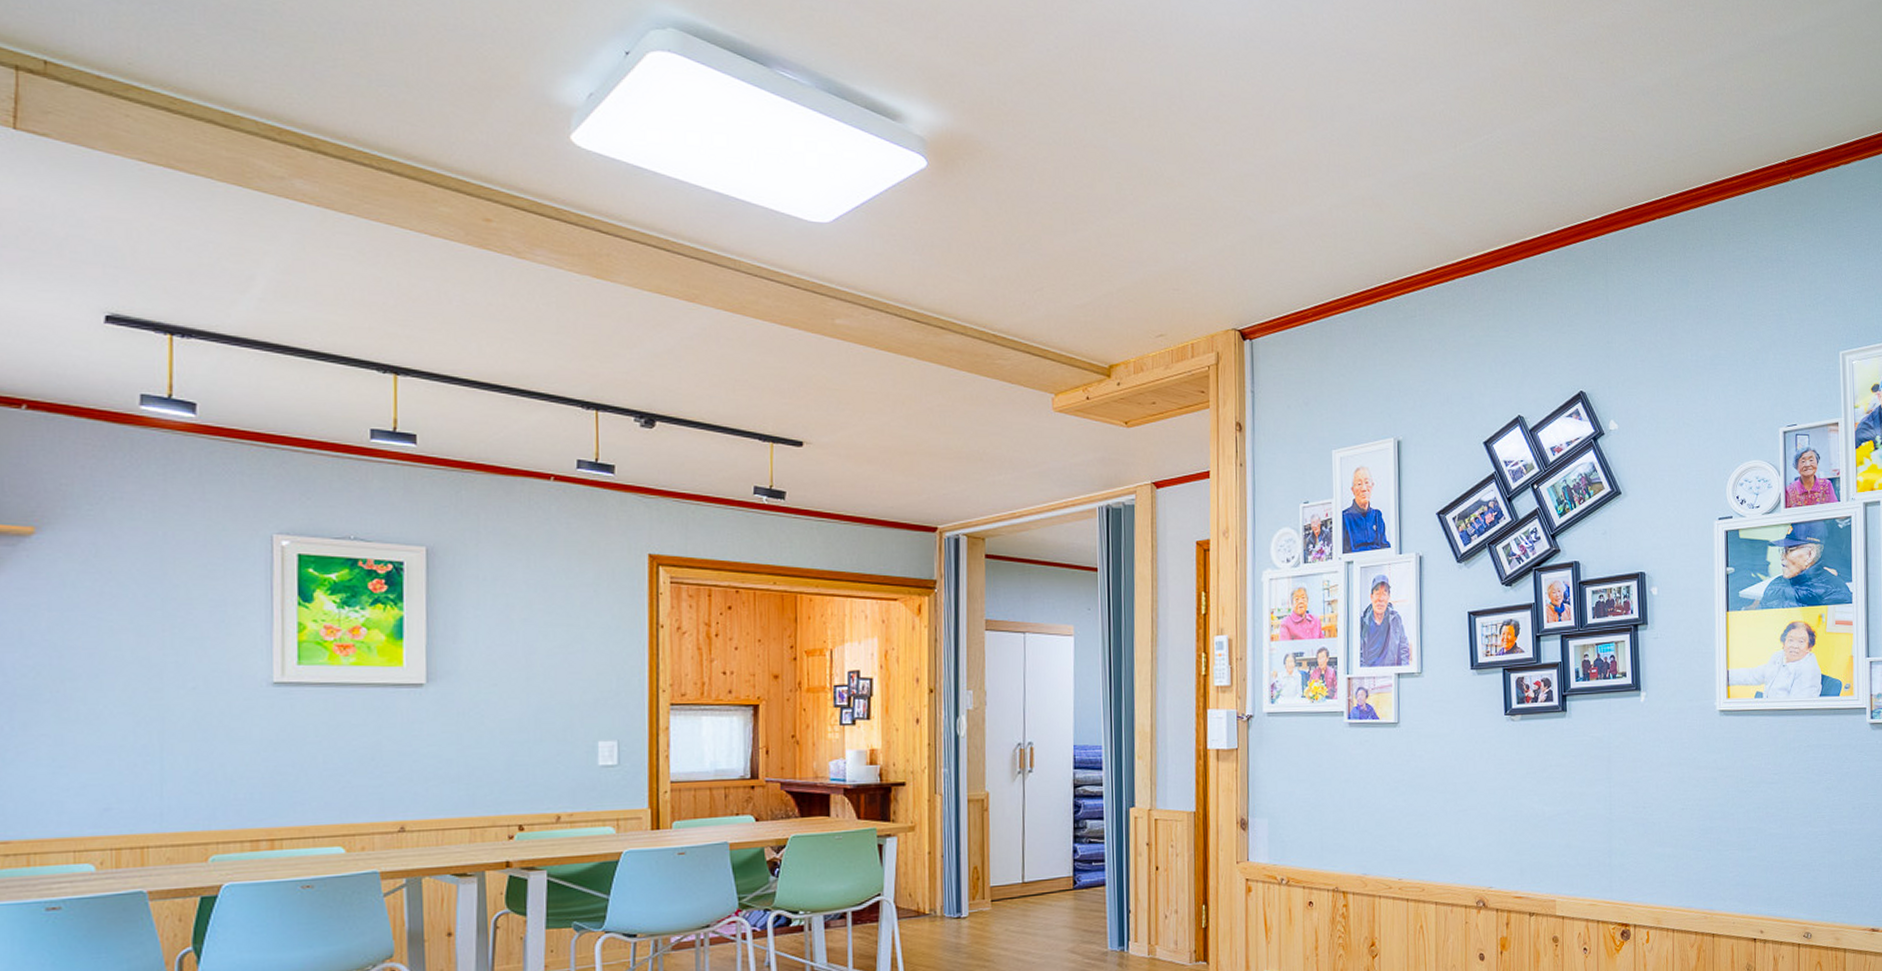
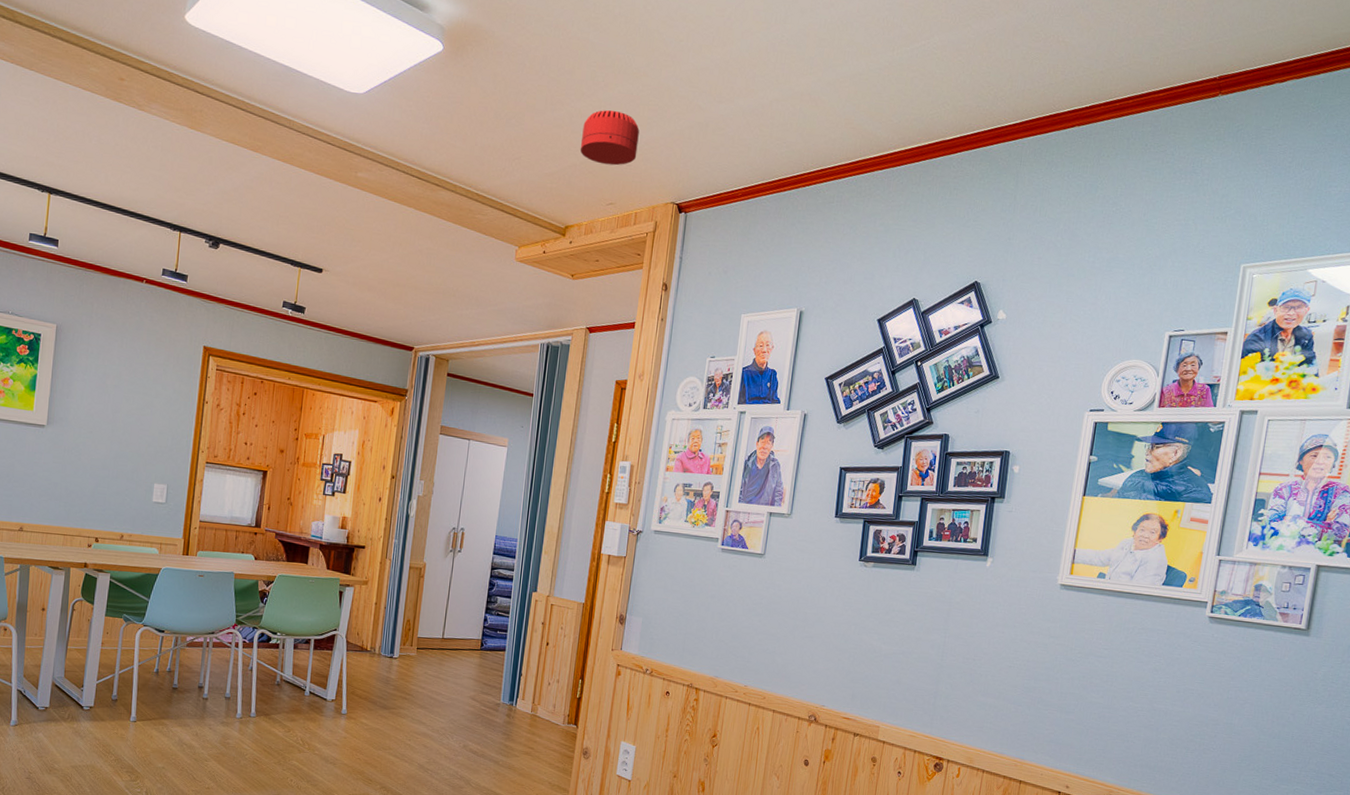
smoke detector: none [1114,227,1184,291] -> present [580,110,640,166]

